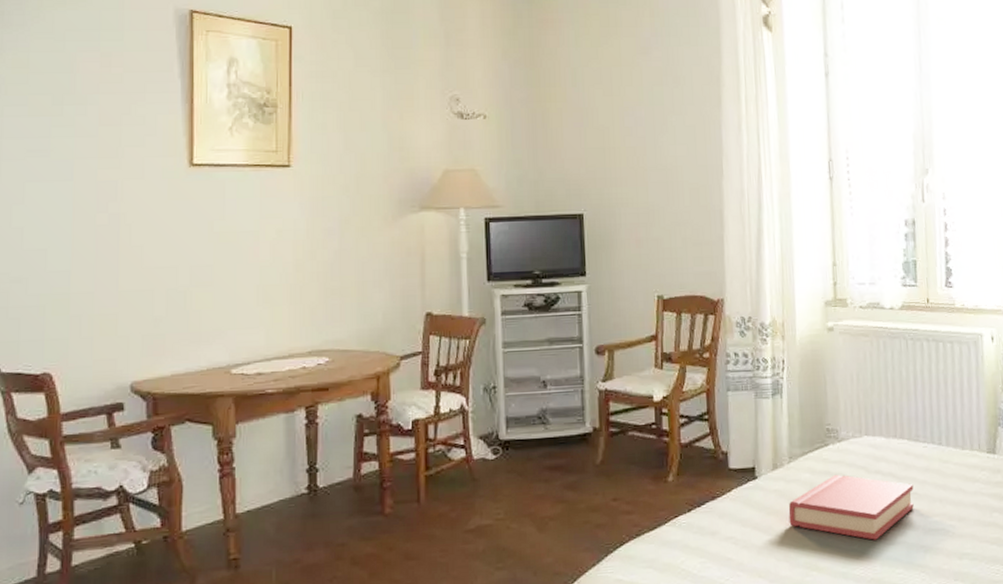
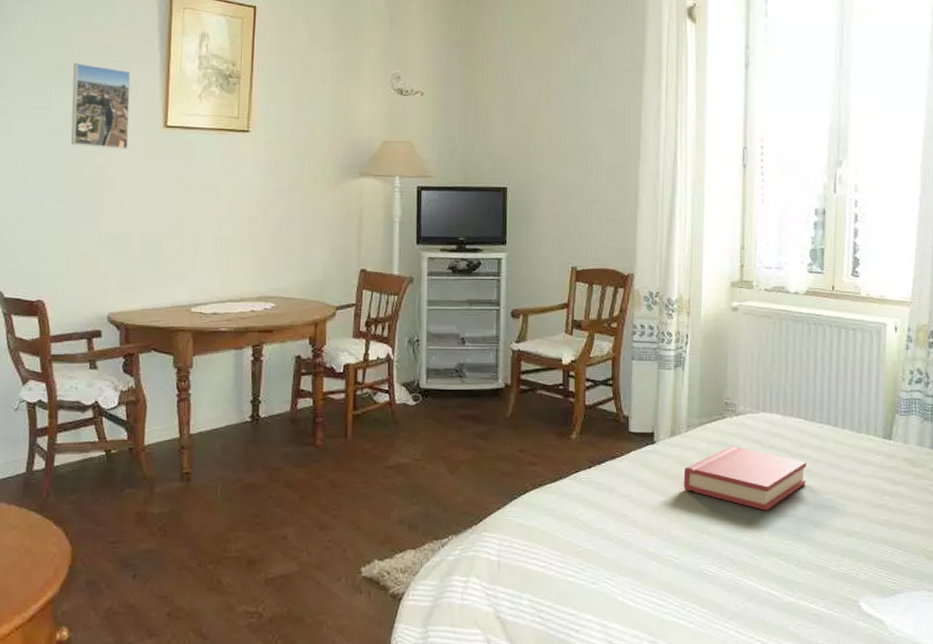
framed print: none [76,96,148,193] -> present [71,62,131,149]

